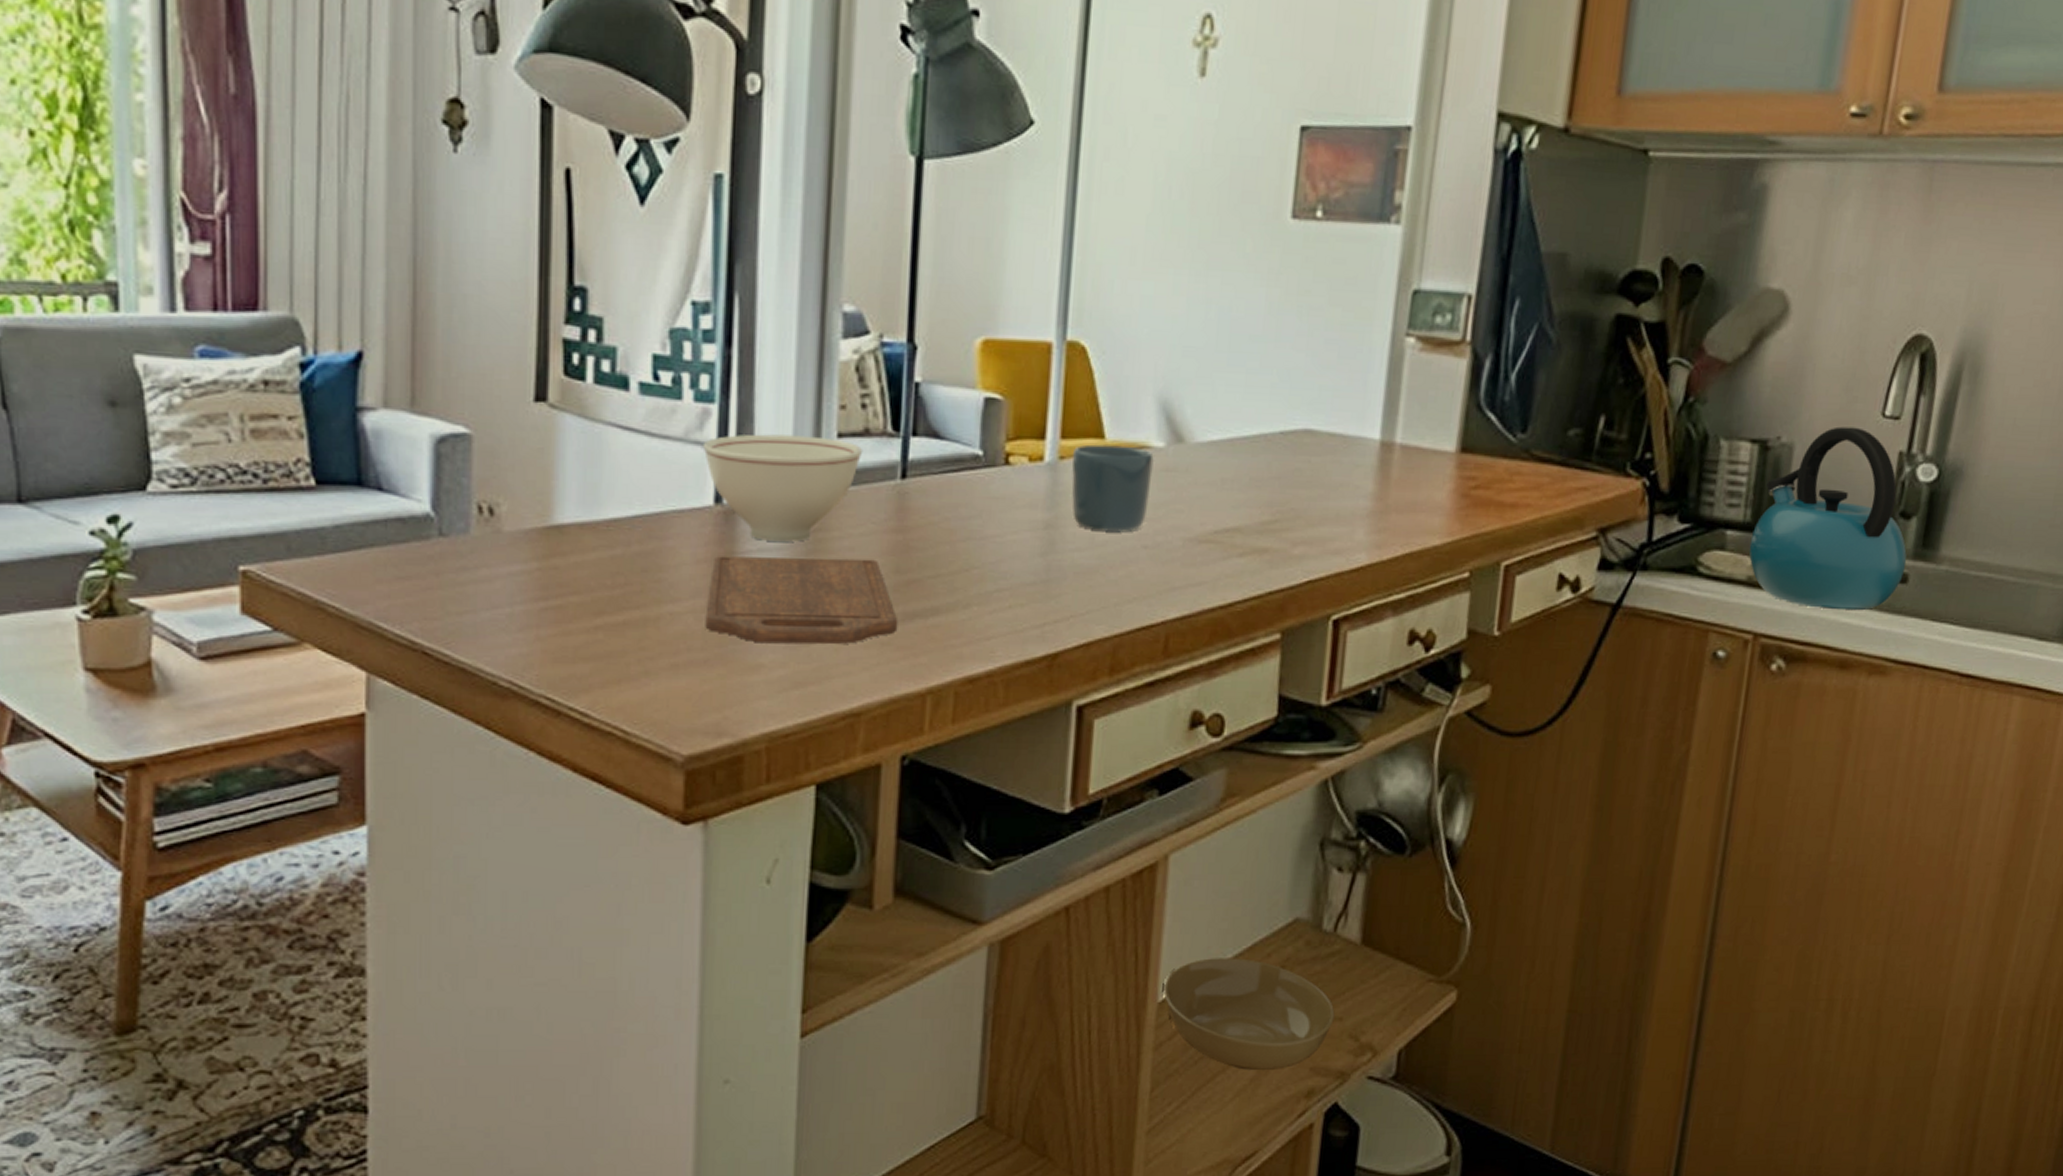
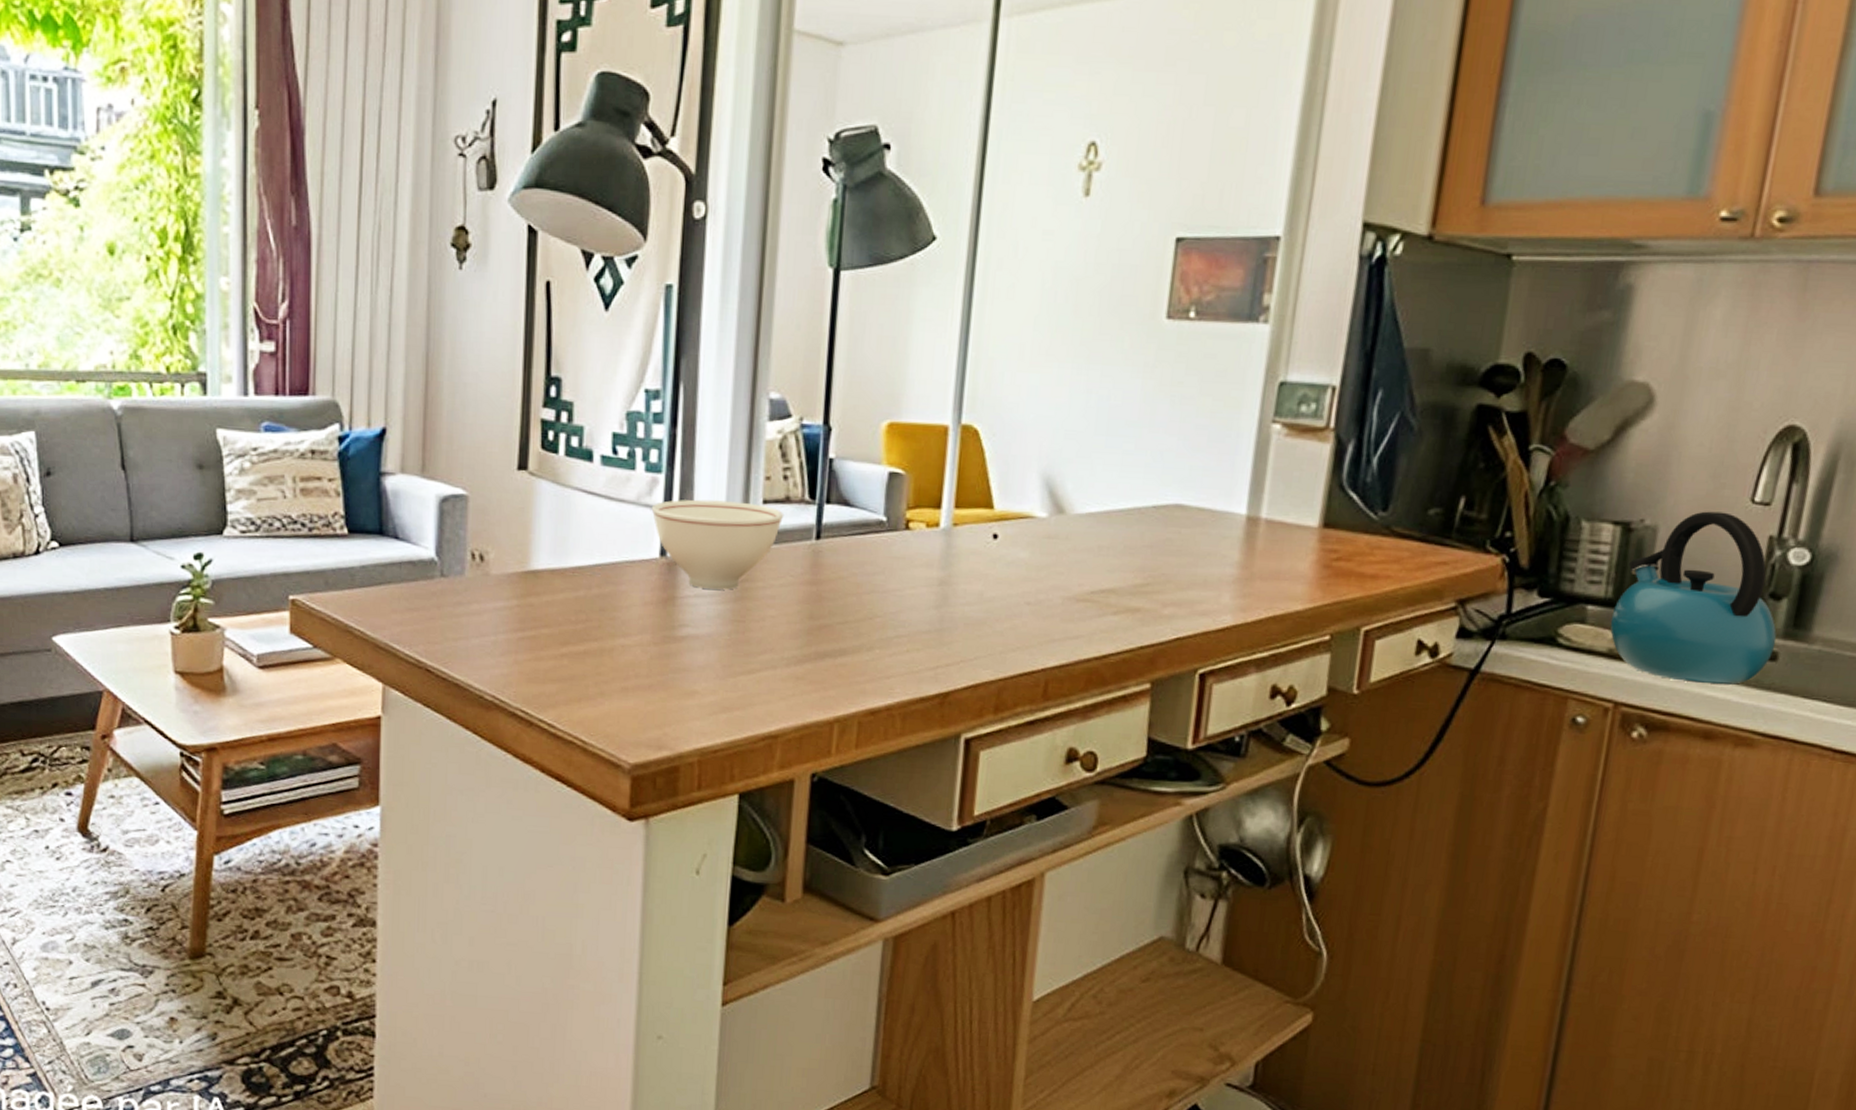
cutting board: present [705,556,898,645] -> none [650,600,811,678]
cup: present [1071,444,1154,532] -> none [963,513,1037,590]
bowl: present [1163,958,1335,1070] -> none [1038,966,1196,1070]

